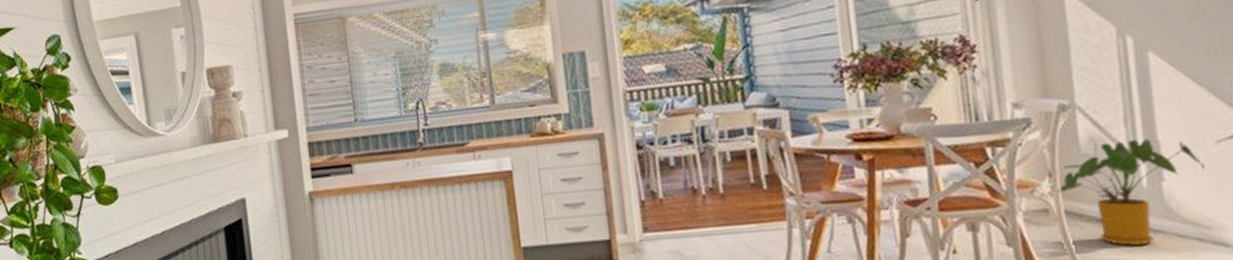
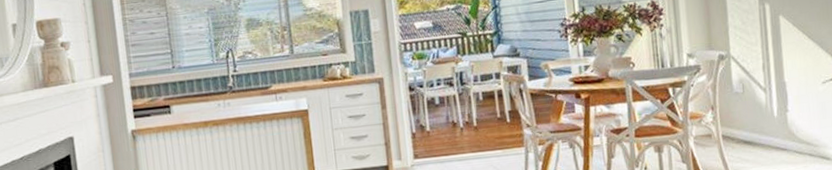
house plant: present [1058,139,1206,246] -> none [718,80,815,161]

